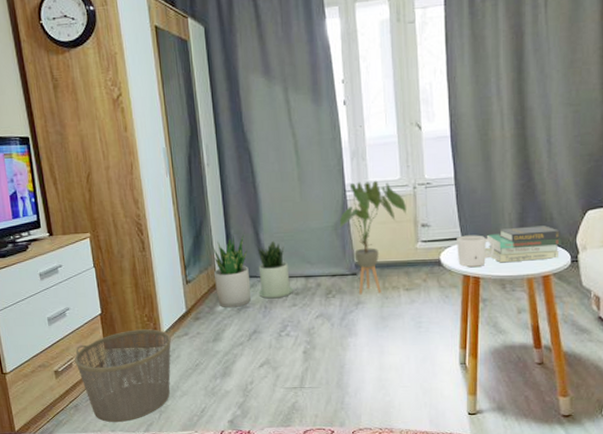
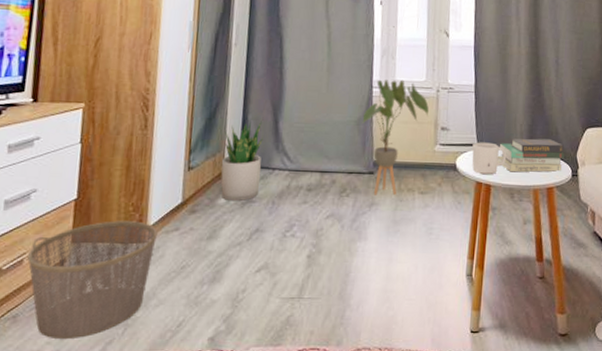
planter: present [257,240,294,299] -> none [268,130,307,194]

